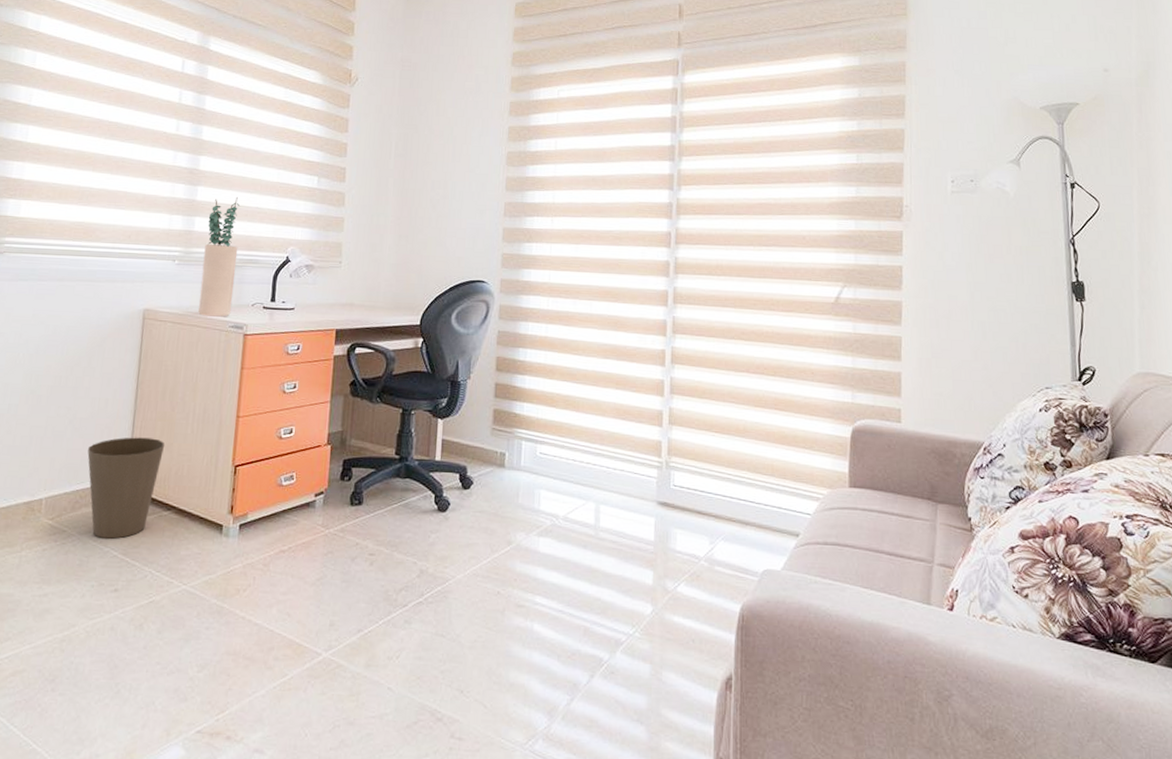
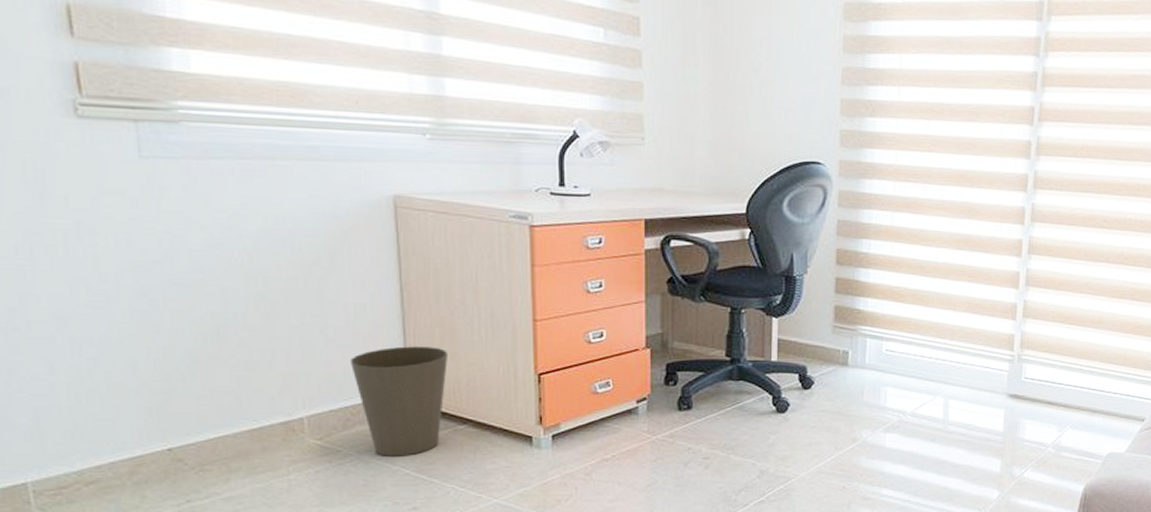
vase: present [198,196,240,317] -> none [462,51,510,205]

